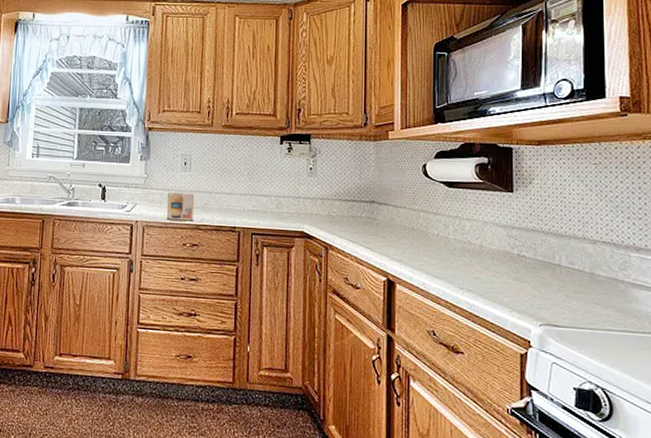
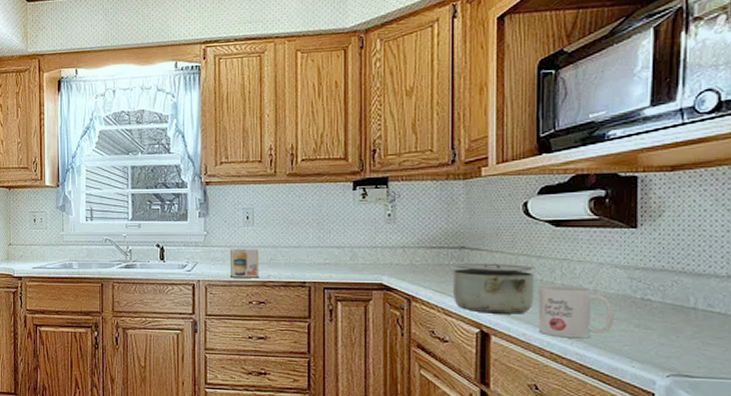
saucepan: none [363,215,433,265] -> present [452,262,535,314]
mug: none [435,239,496,289] -> present [538,285,614,339]

